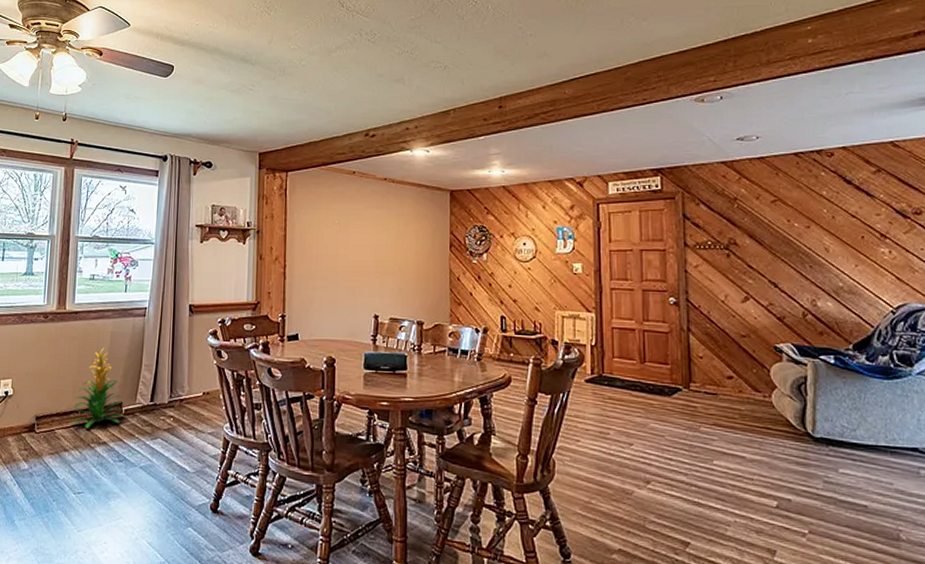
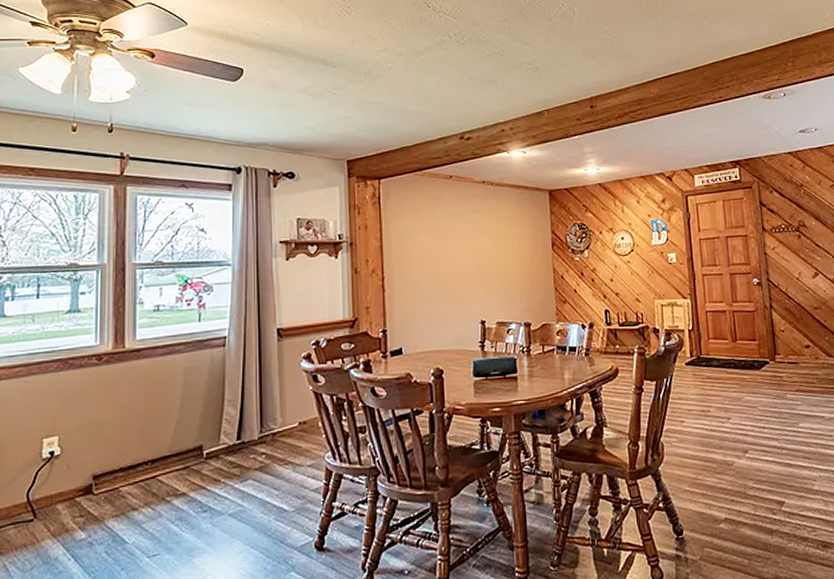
indoor plant: present [71,348,125,429] -> none [139,387,207,481]

